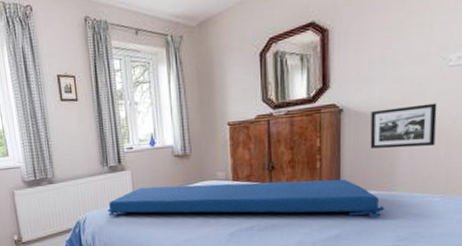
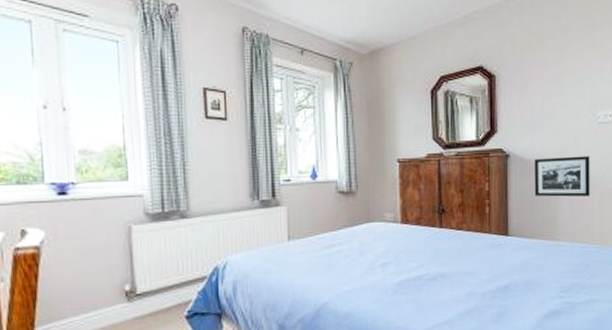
seat cushion: present [107,179,385,218] -> none [255,226,549,267]

